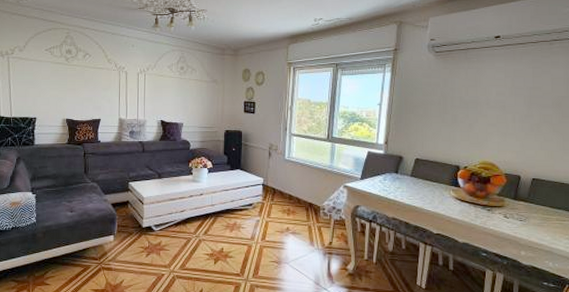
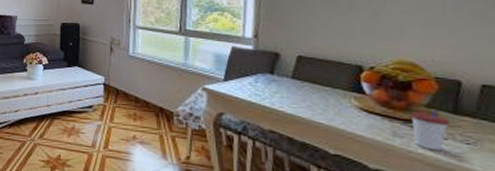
cup: none [487,198,512,227] -> present [410,111,451,151]

